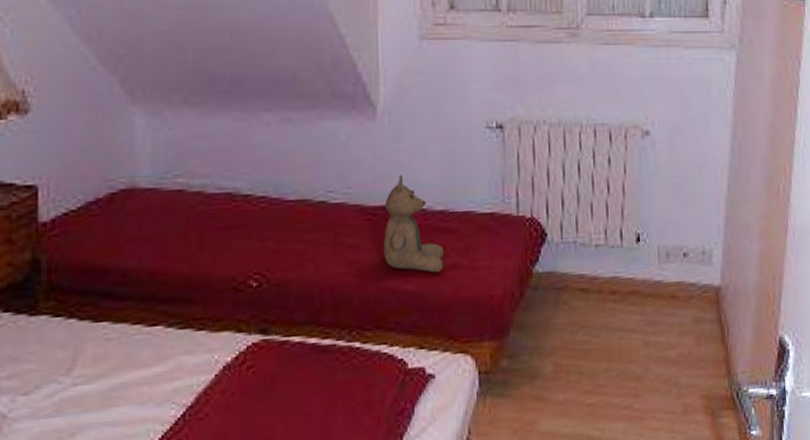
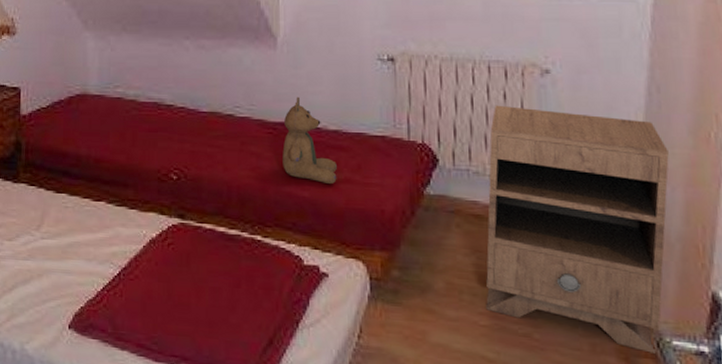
nightstand: none [591,170,748,404] -> present [486,105,669,353]

